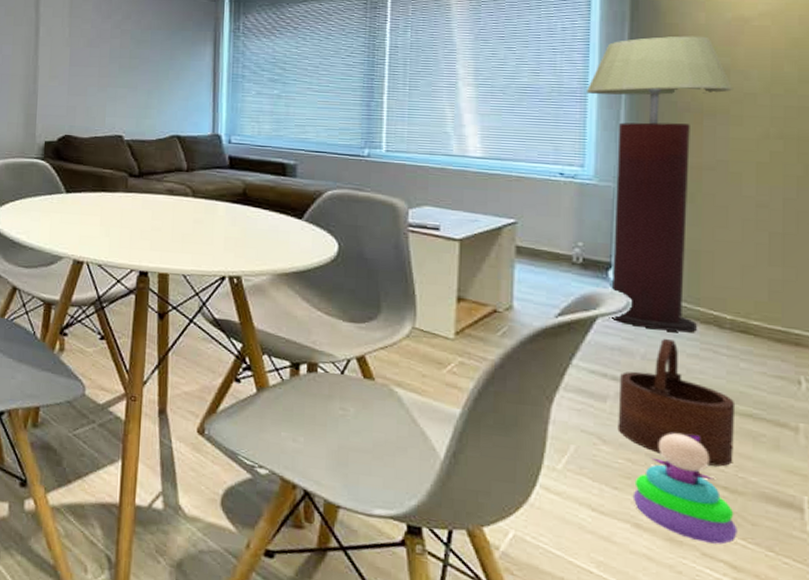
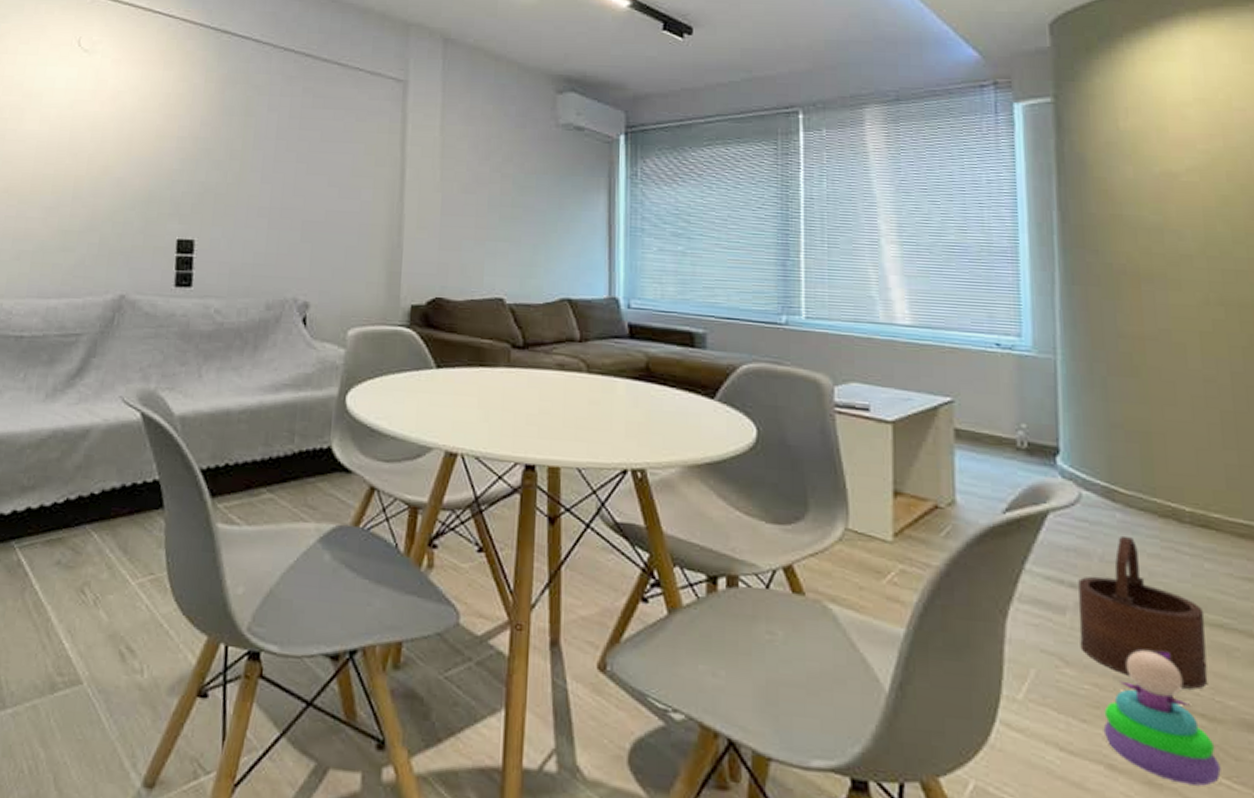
floor lamp: present [585,36,734,333] -> none [1016,191,1169,529]

